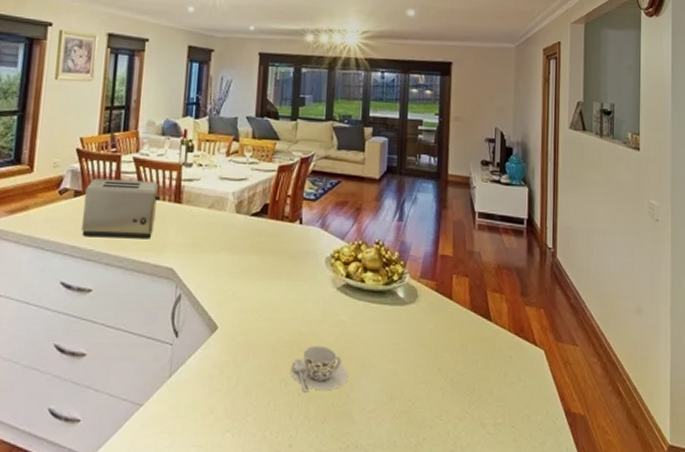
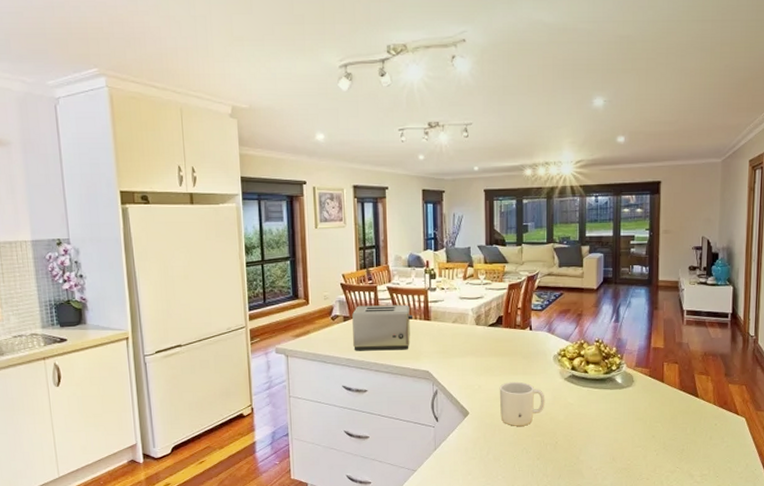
mug: none [256,288,313,348] -> present [499,381,545,426]
teacup: present [291,346,348,392] -> none [530,423,577,457]

